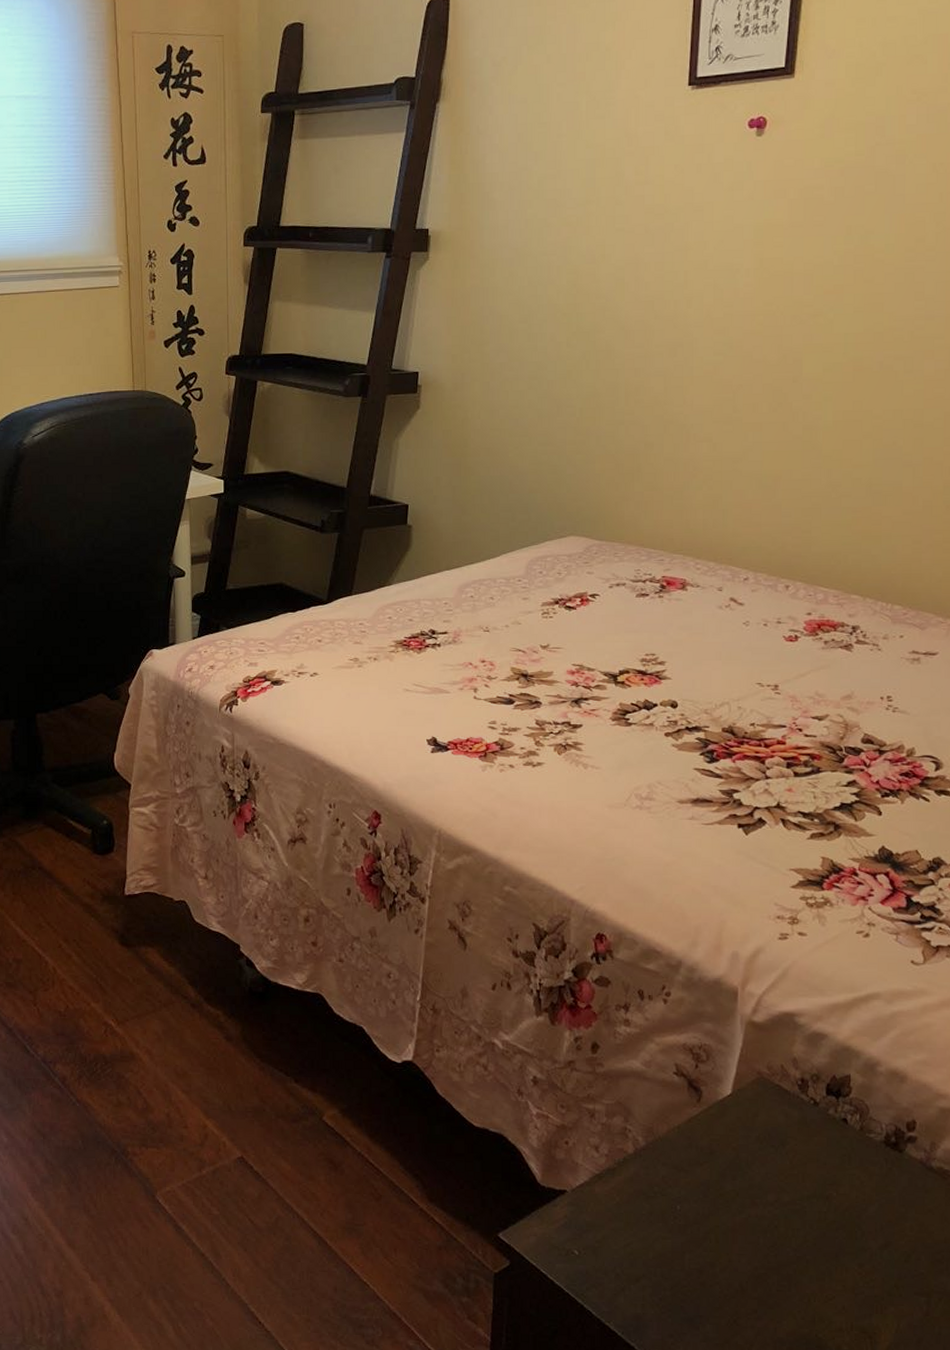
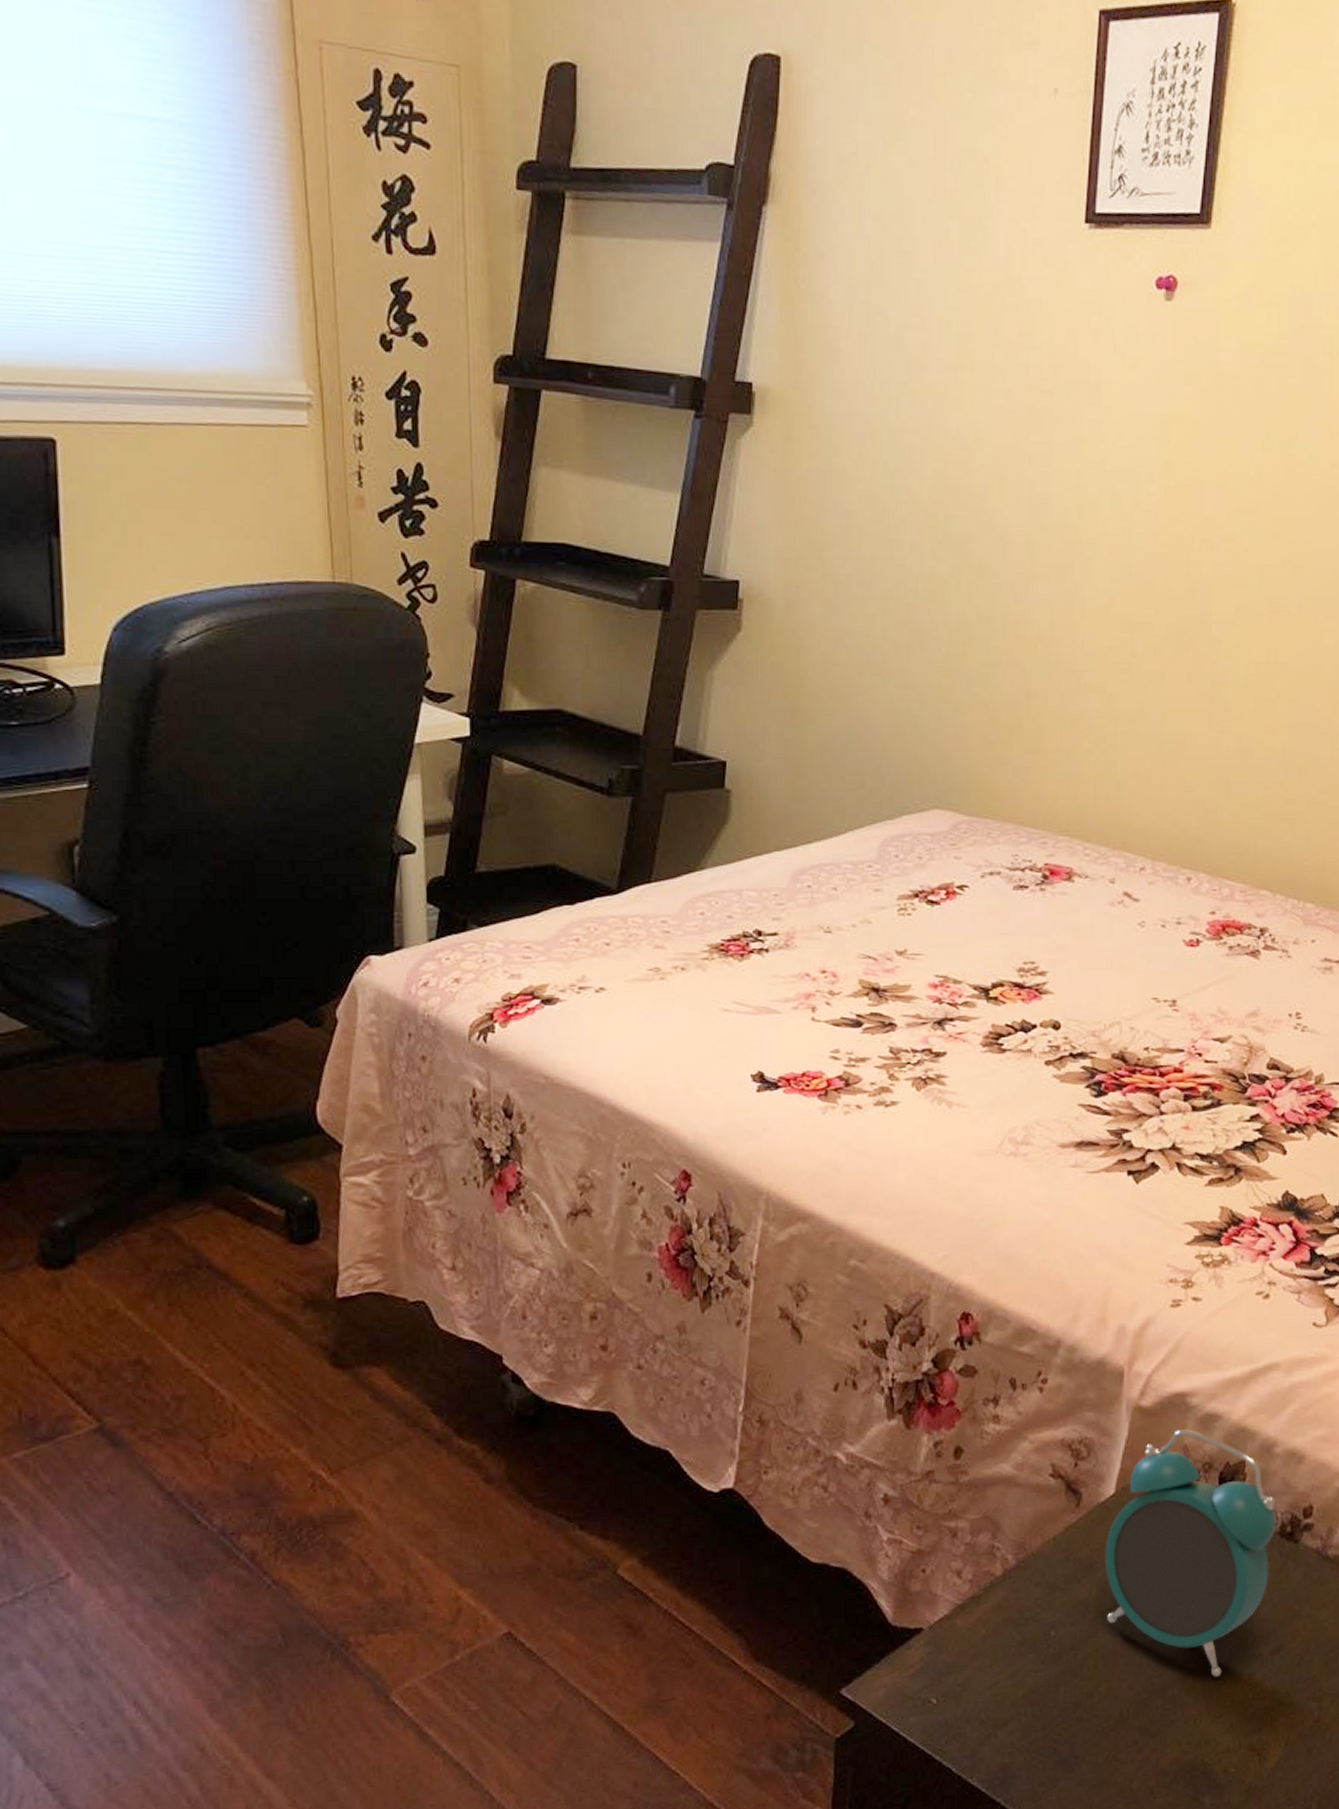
alarm clock: none [723,1044,881,1263] -> present [1104,1429,1276,1677]

